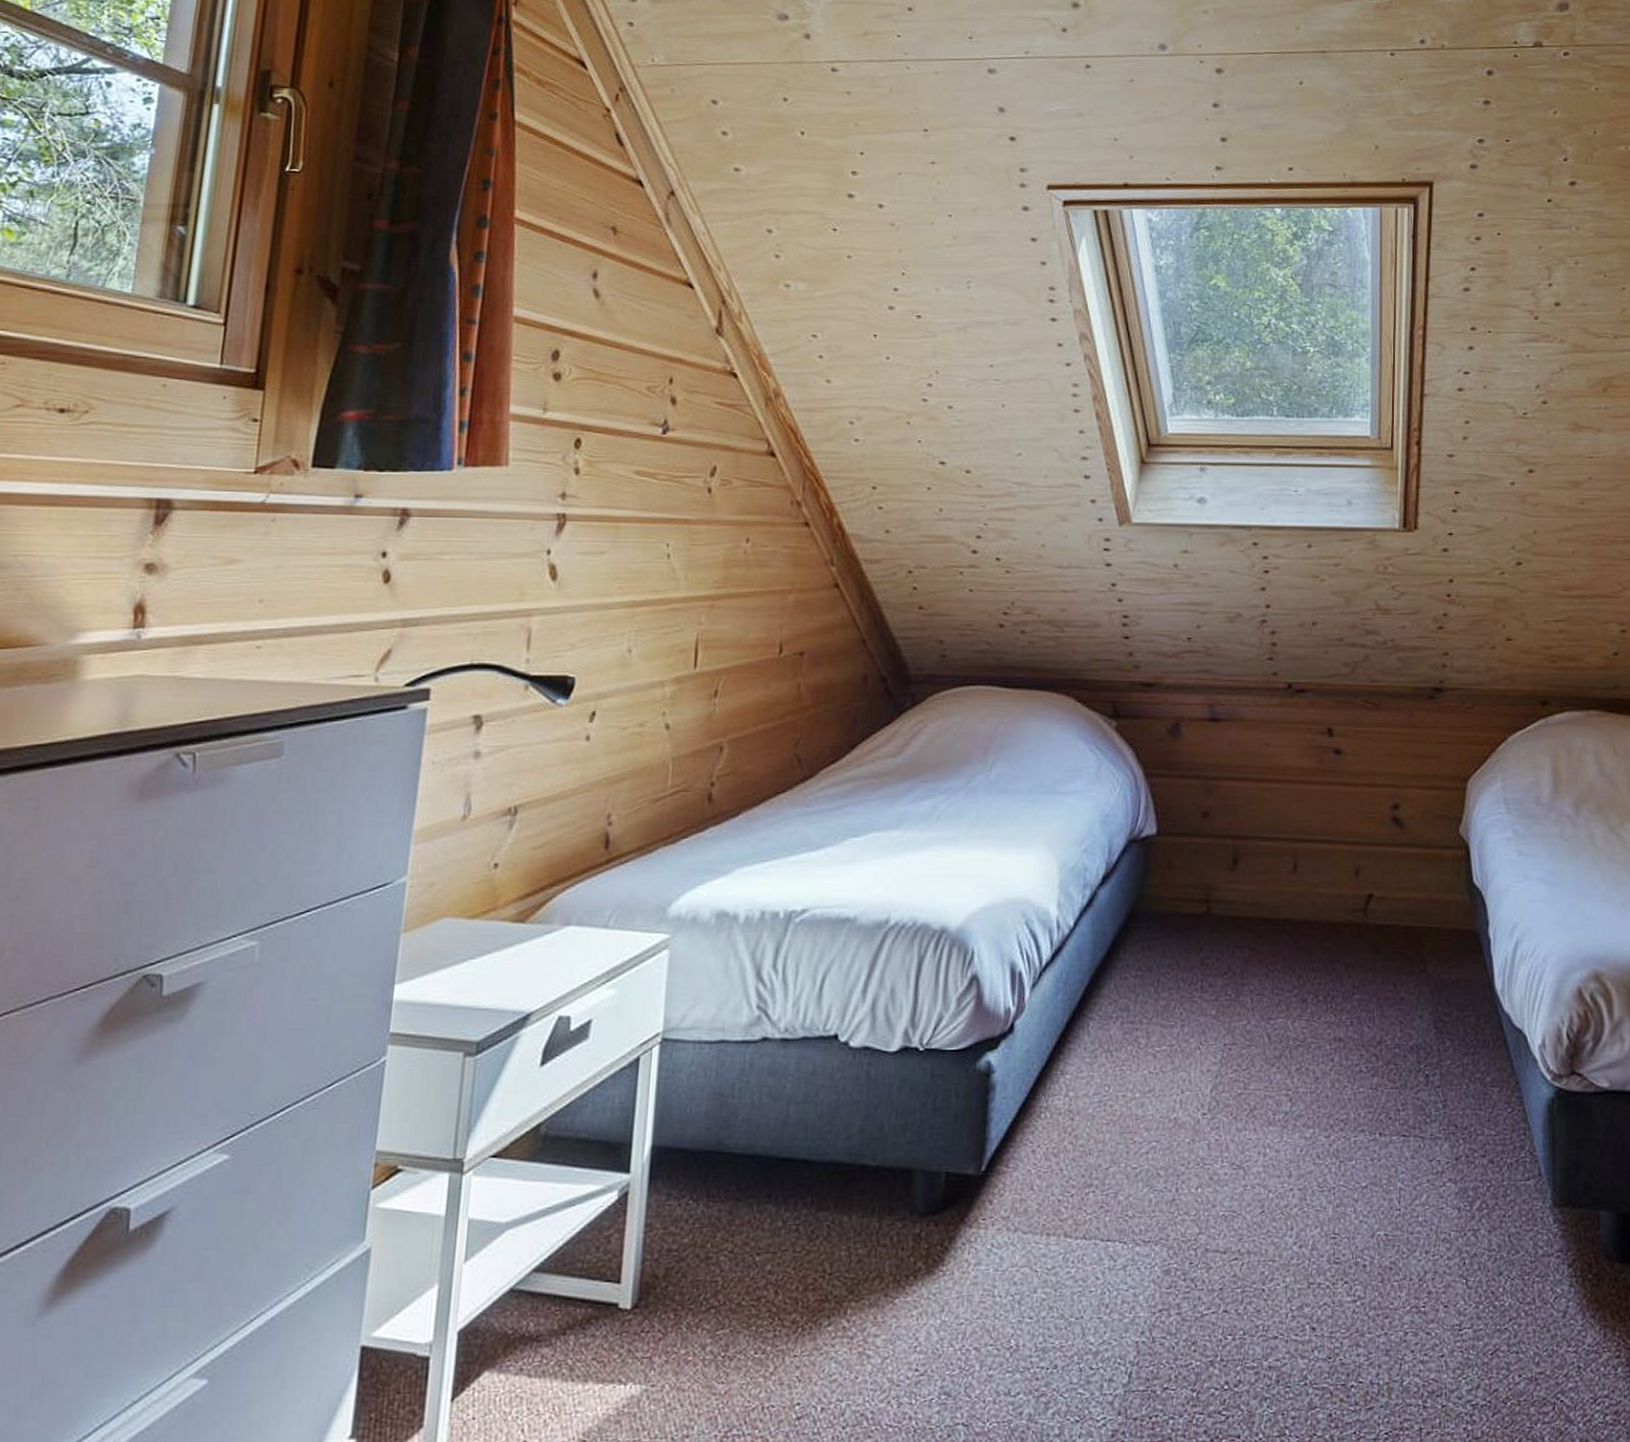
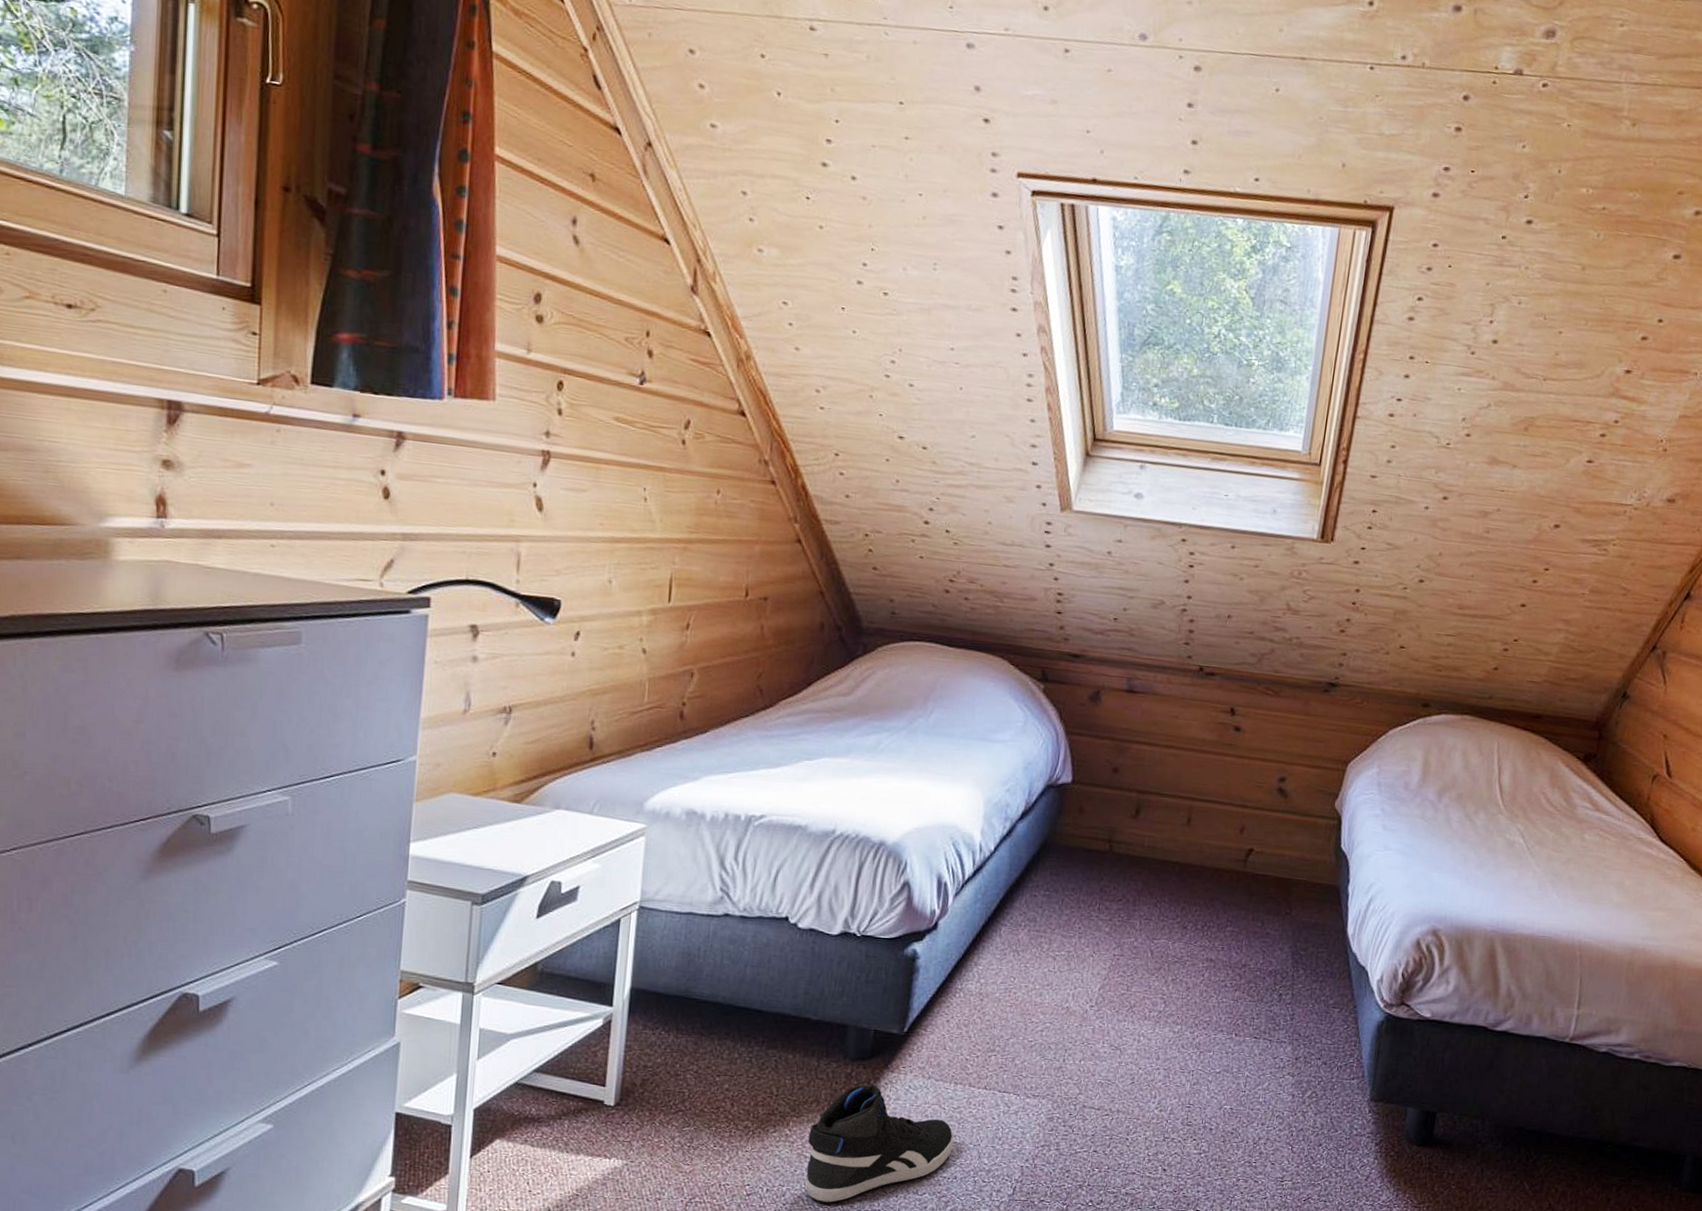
sneaker: none [869,1246,1051,1419] -> present [805,1084,954,1202]

